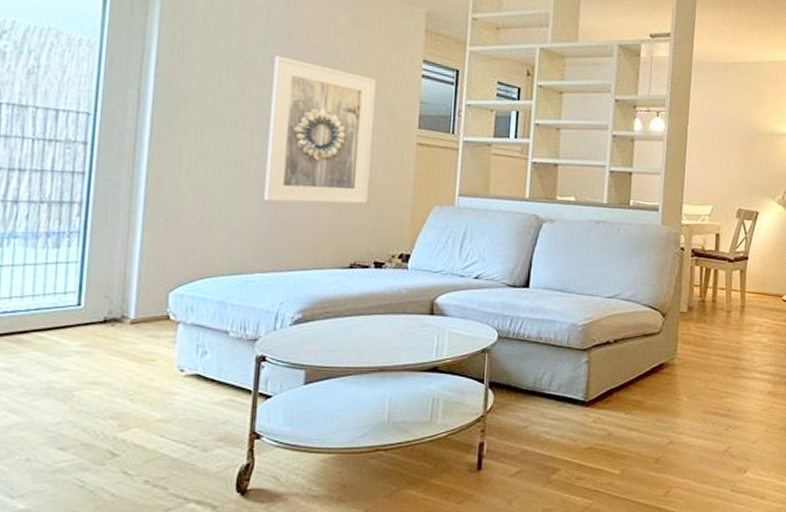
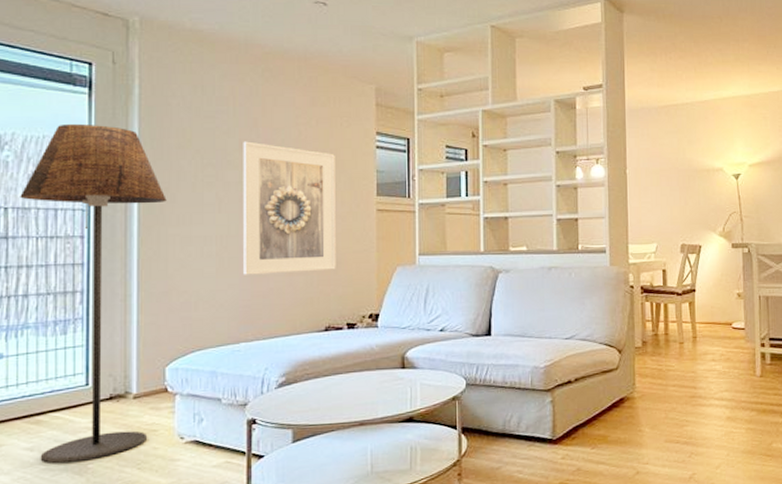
floor lamp: none [16,17,185,389] -> present [20,123,167,465]

